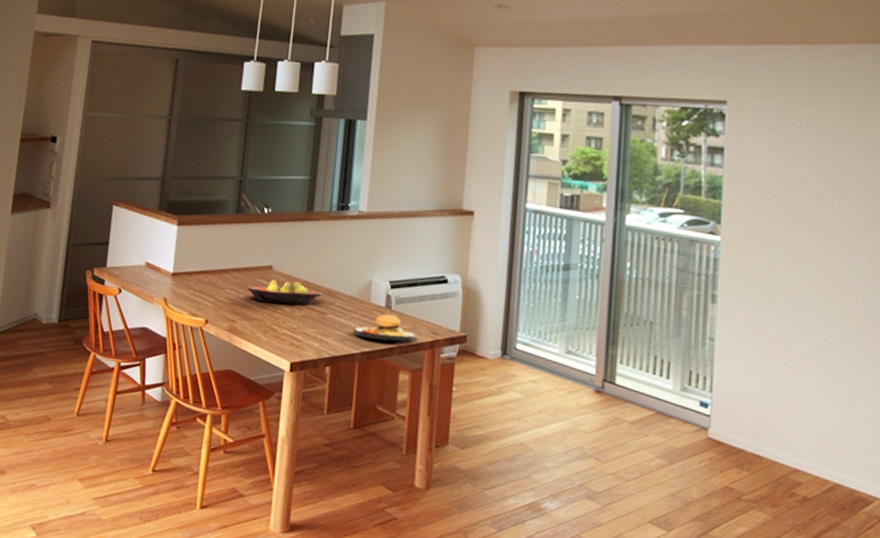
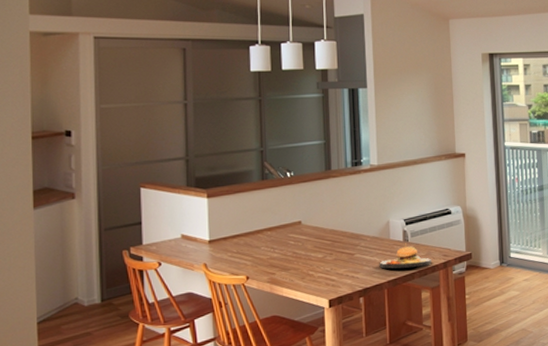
fruit bowl: present [246,280,323,305] -> none [280,231,349,253]

